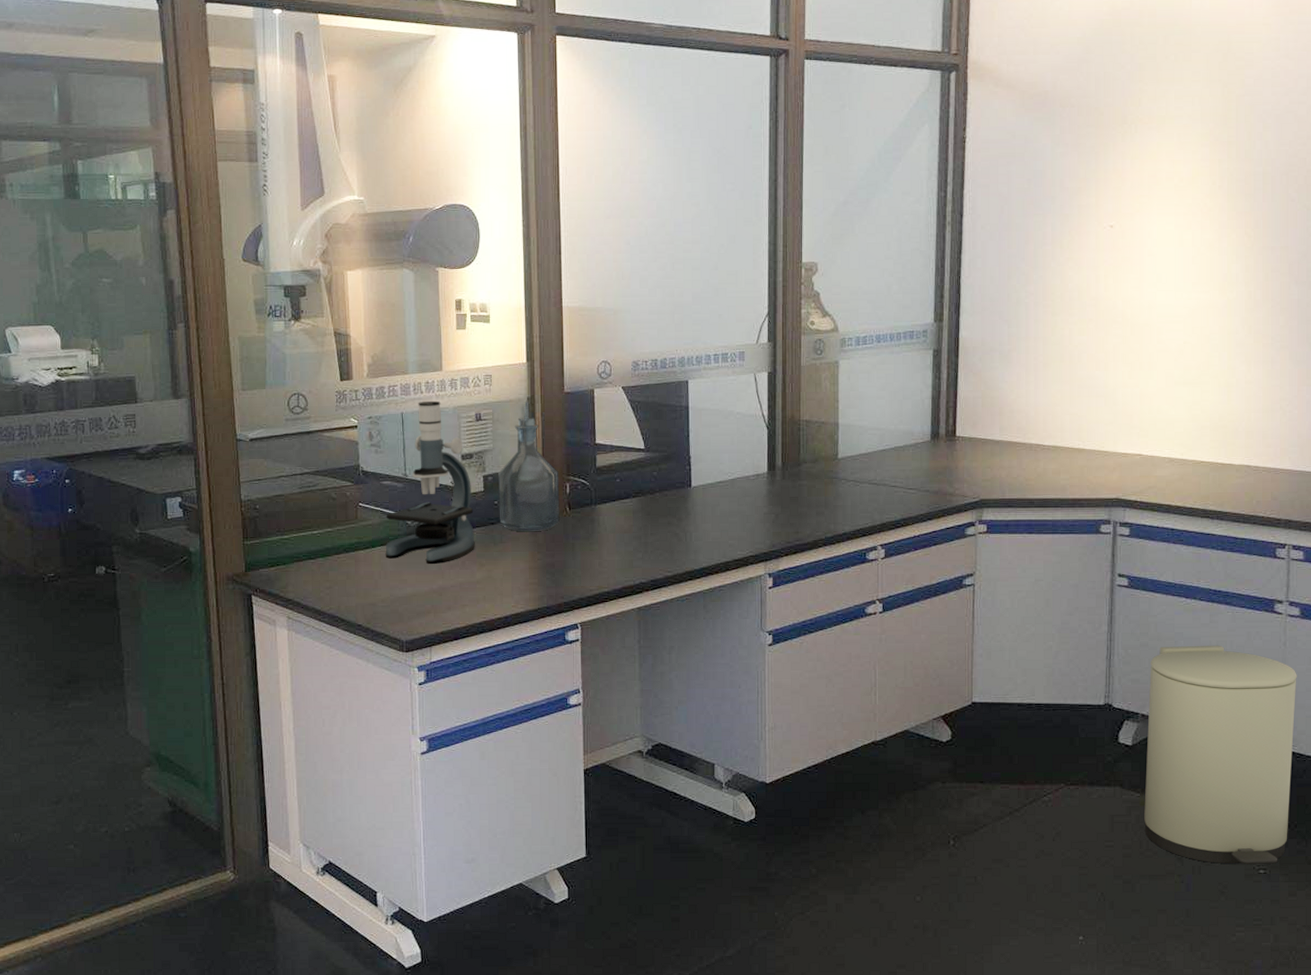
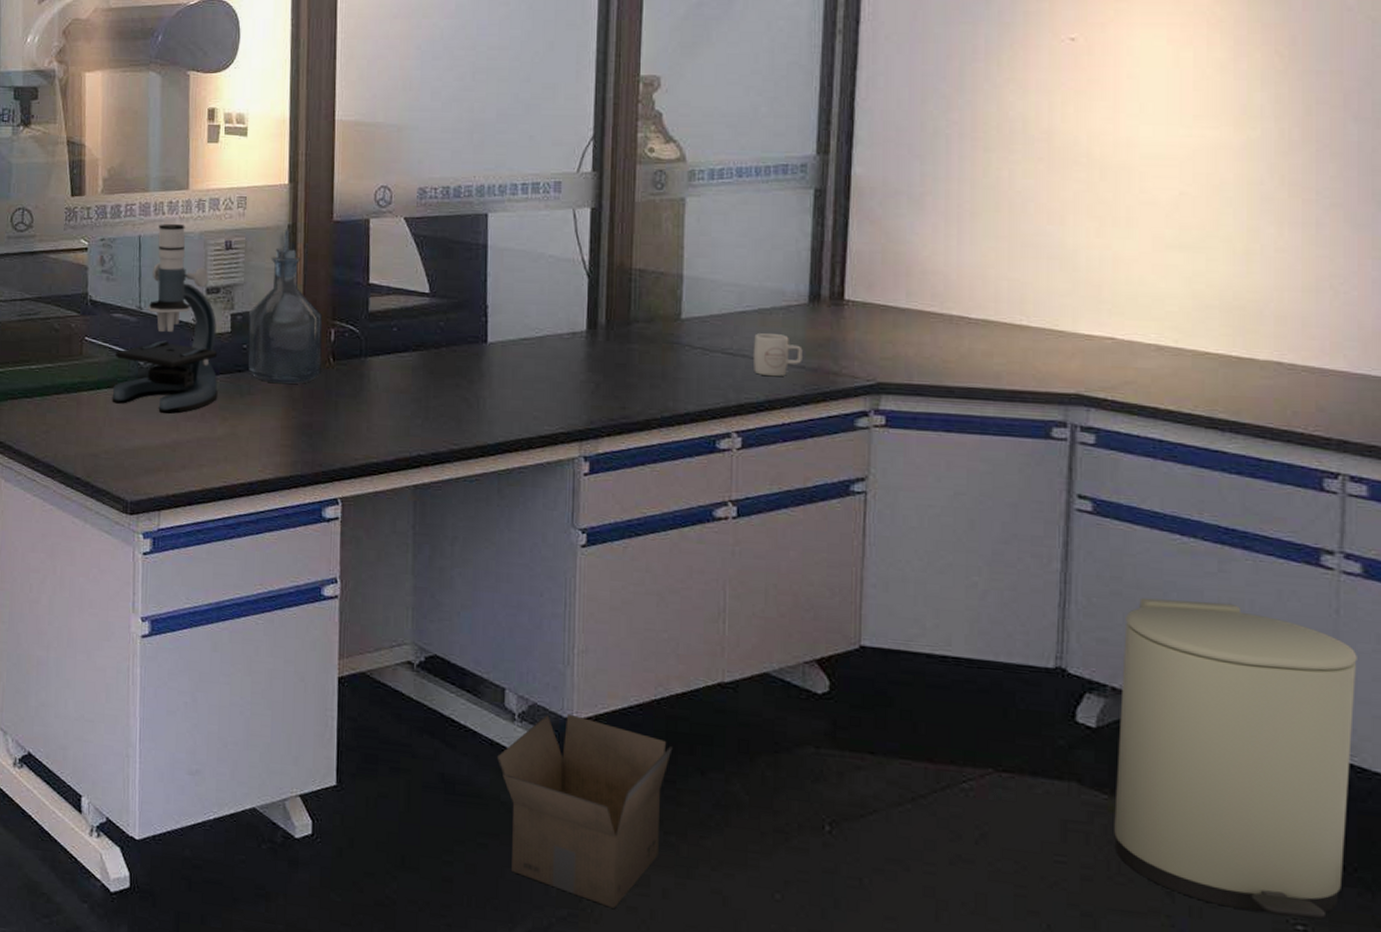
cardboard box: none [710,778,840,924] -> present [497,713,673,908]
mug: none [891,466,927,500] -> present [752,333,803,377]

